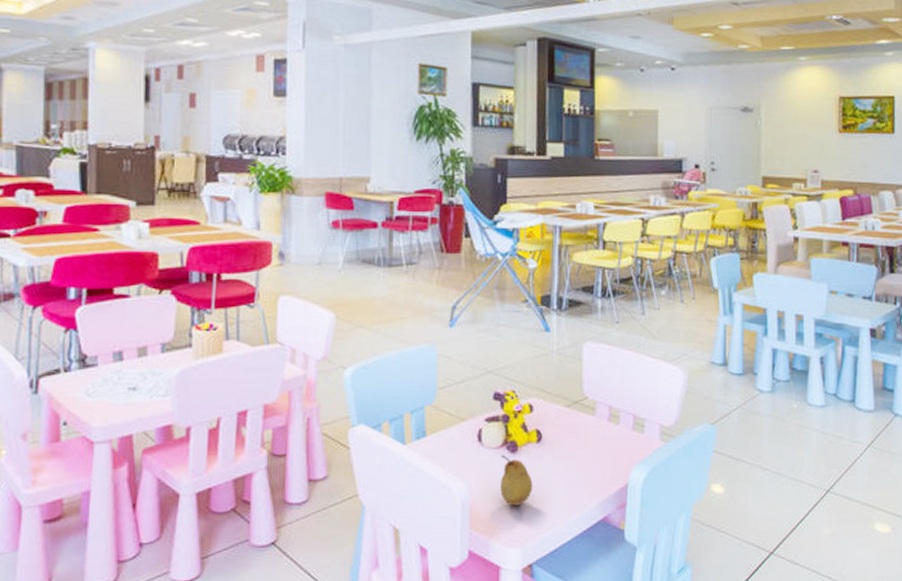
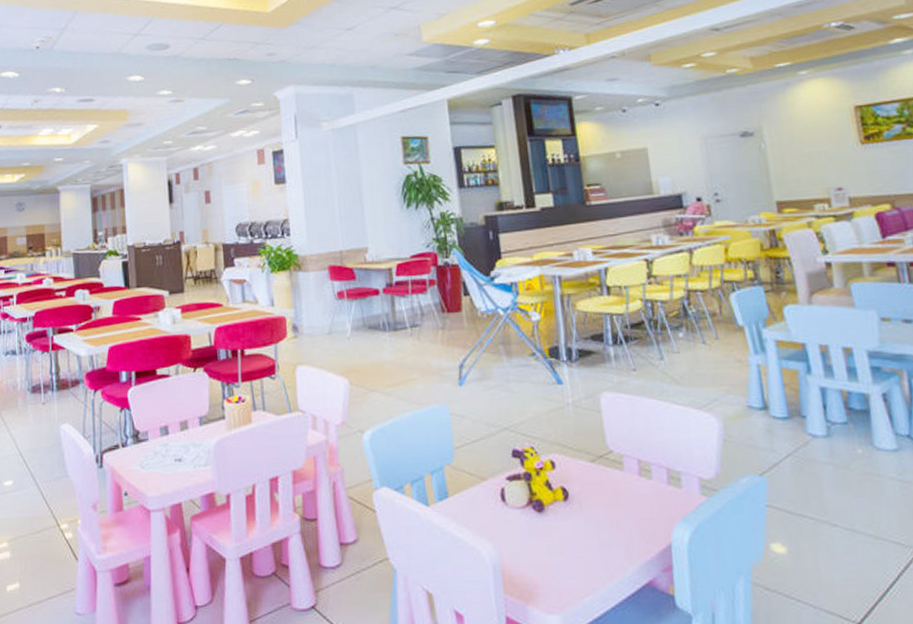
fruit: present [500,455,533,505] -> none [528,515,566,569]

